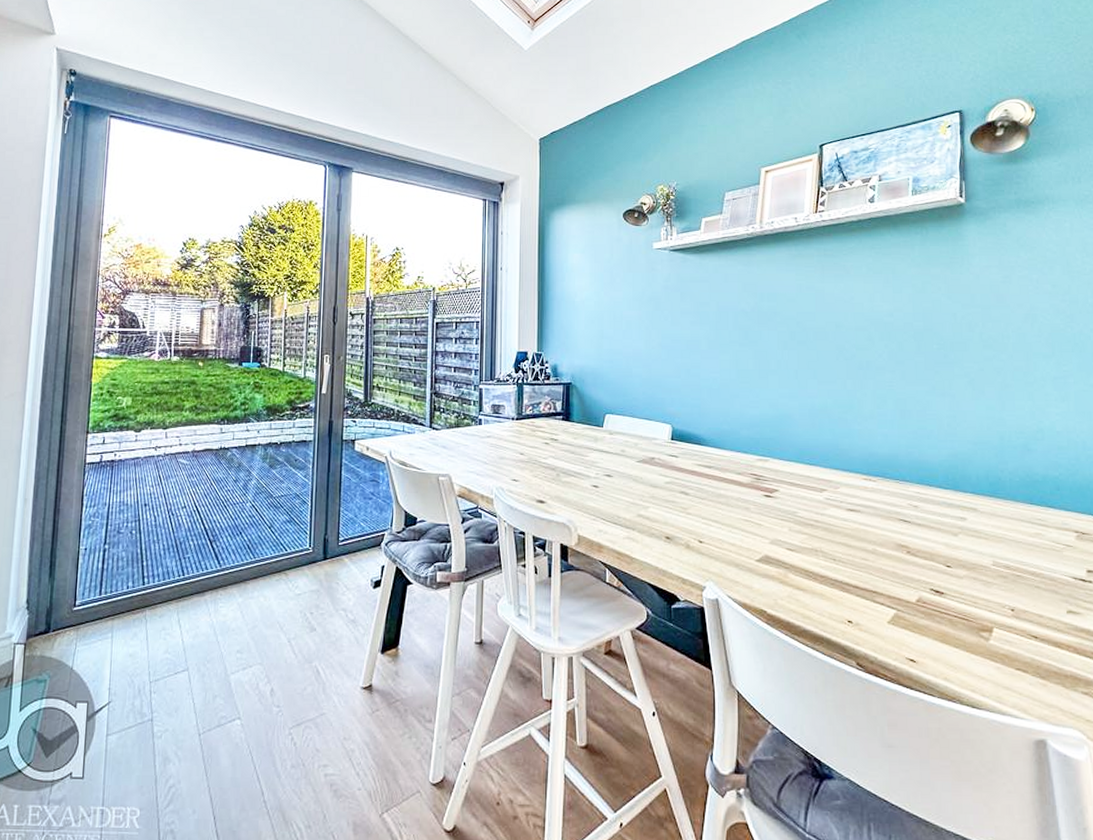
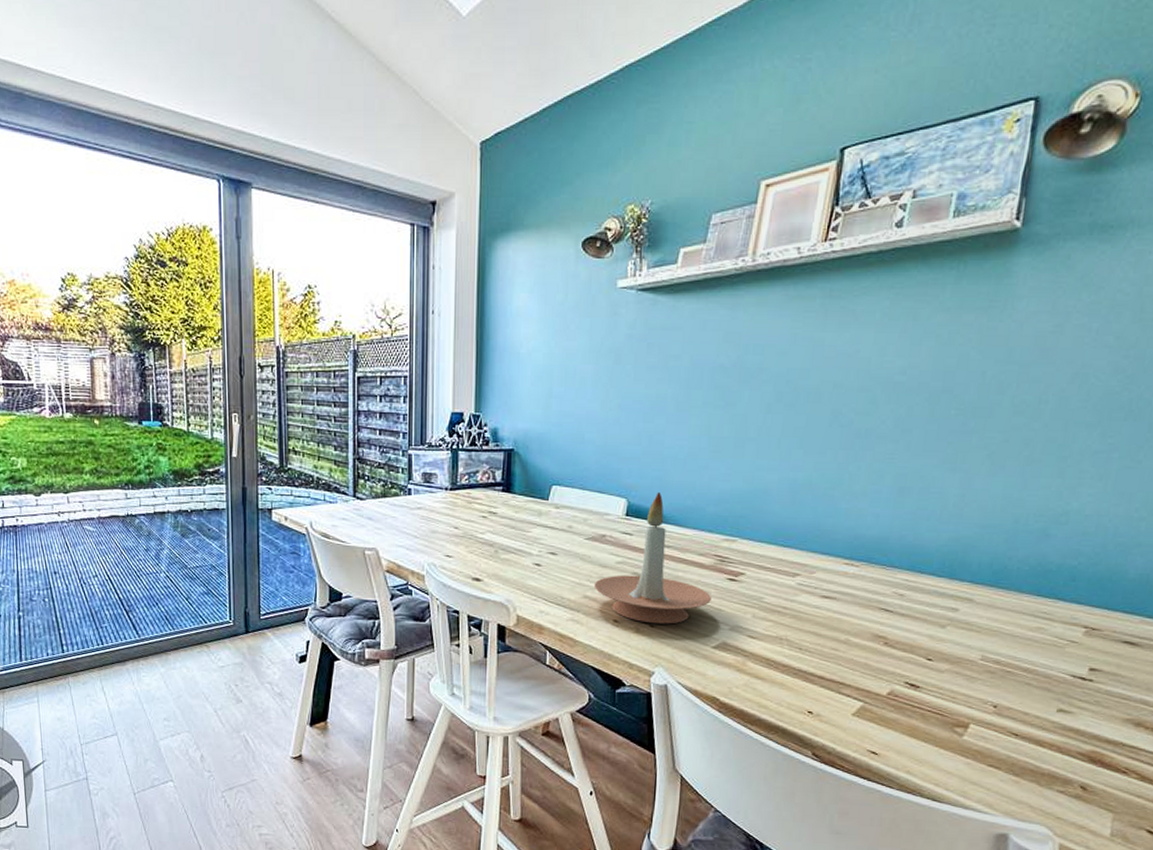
candle holder: none [646,419,751,540] -> present [594,493,711,624]

